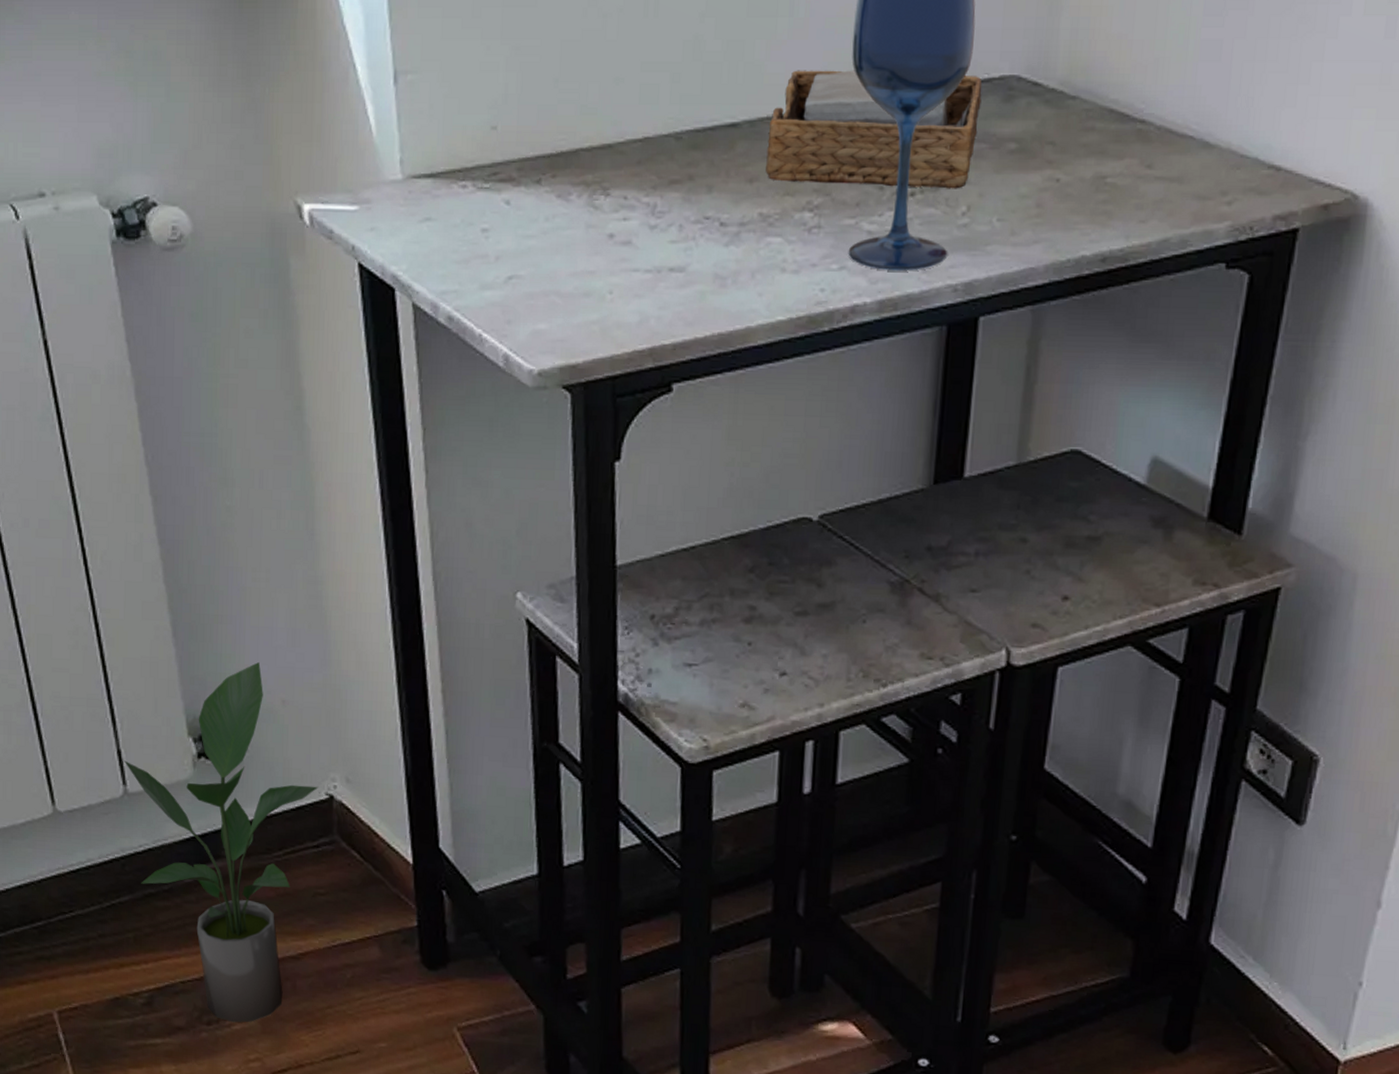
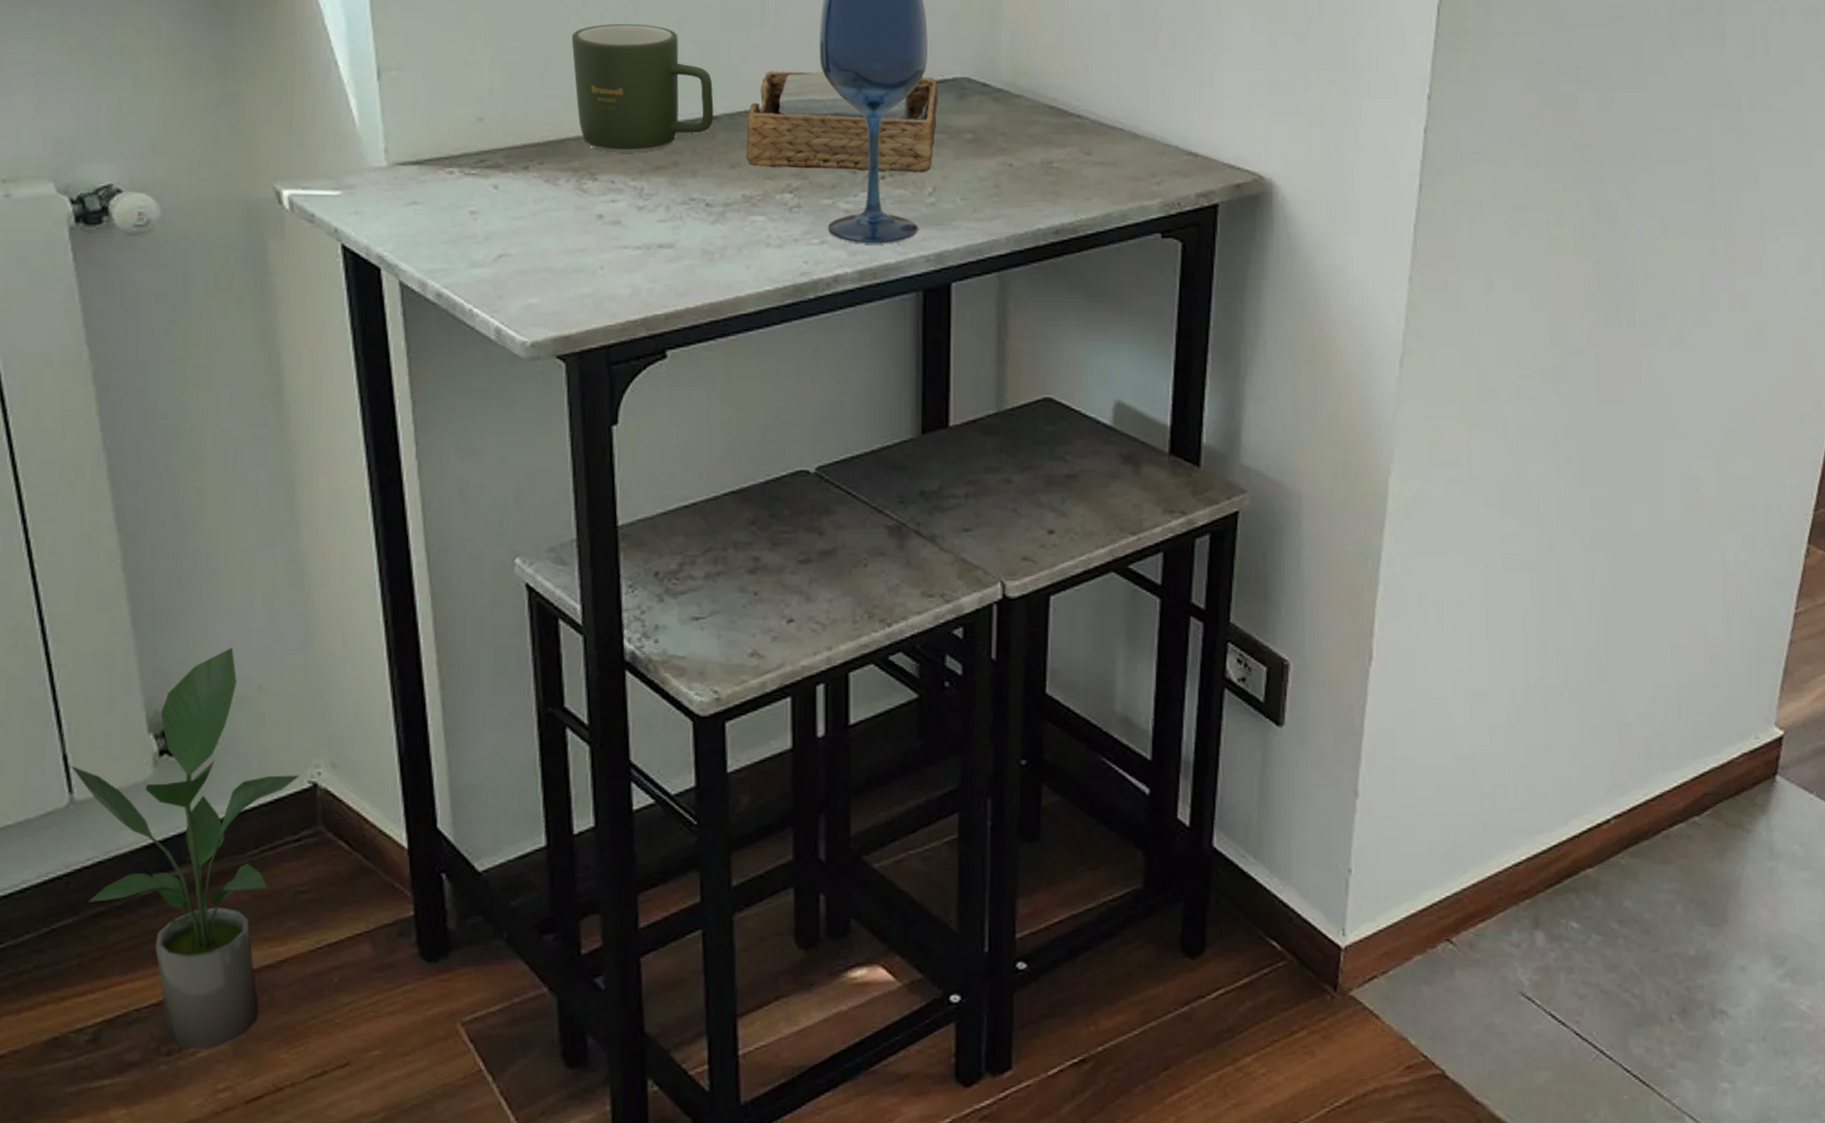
mug: none [589,18,735,165] -> present [571,24,714,153]

